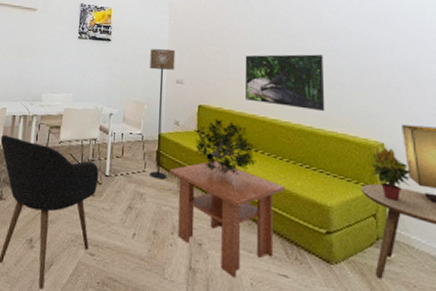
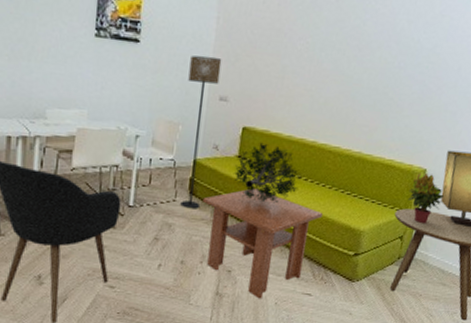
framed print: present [245,54,325,112] -> none [297,68,388,137]

